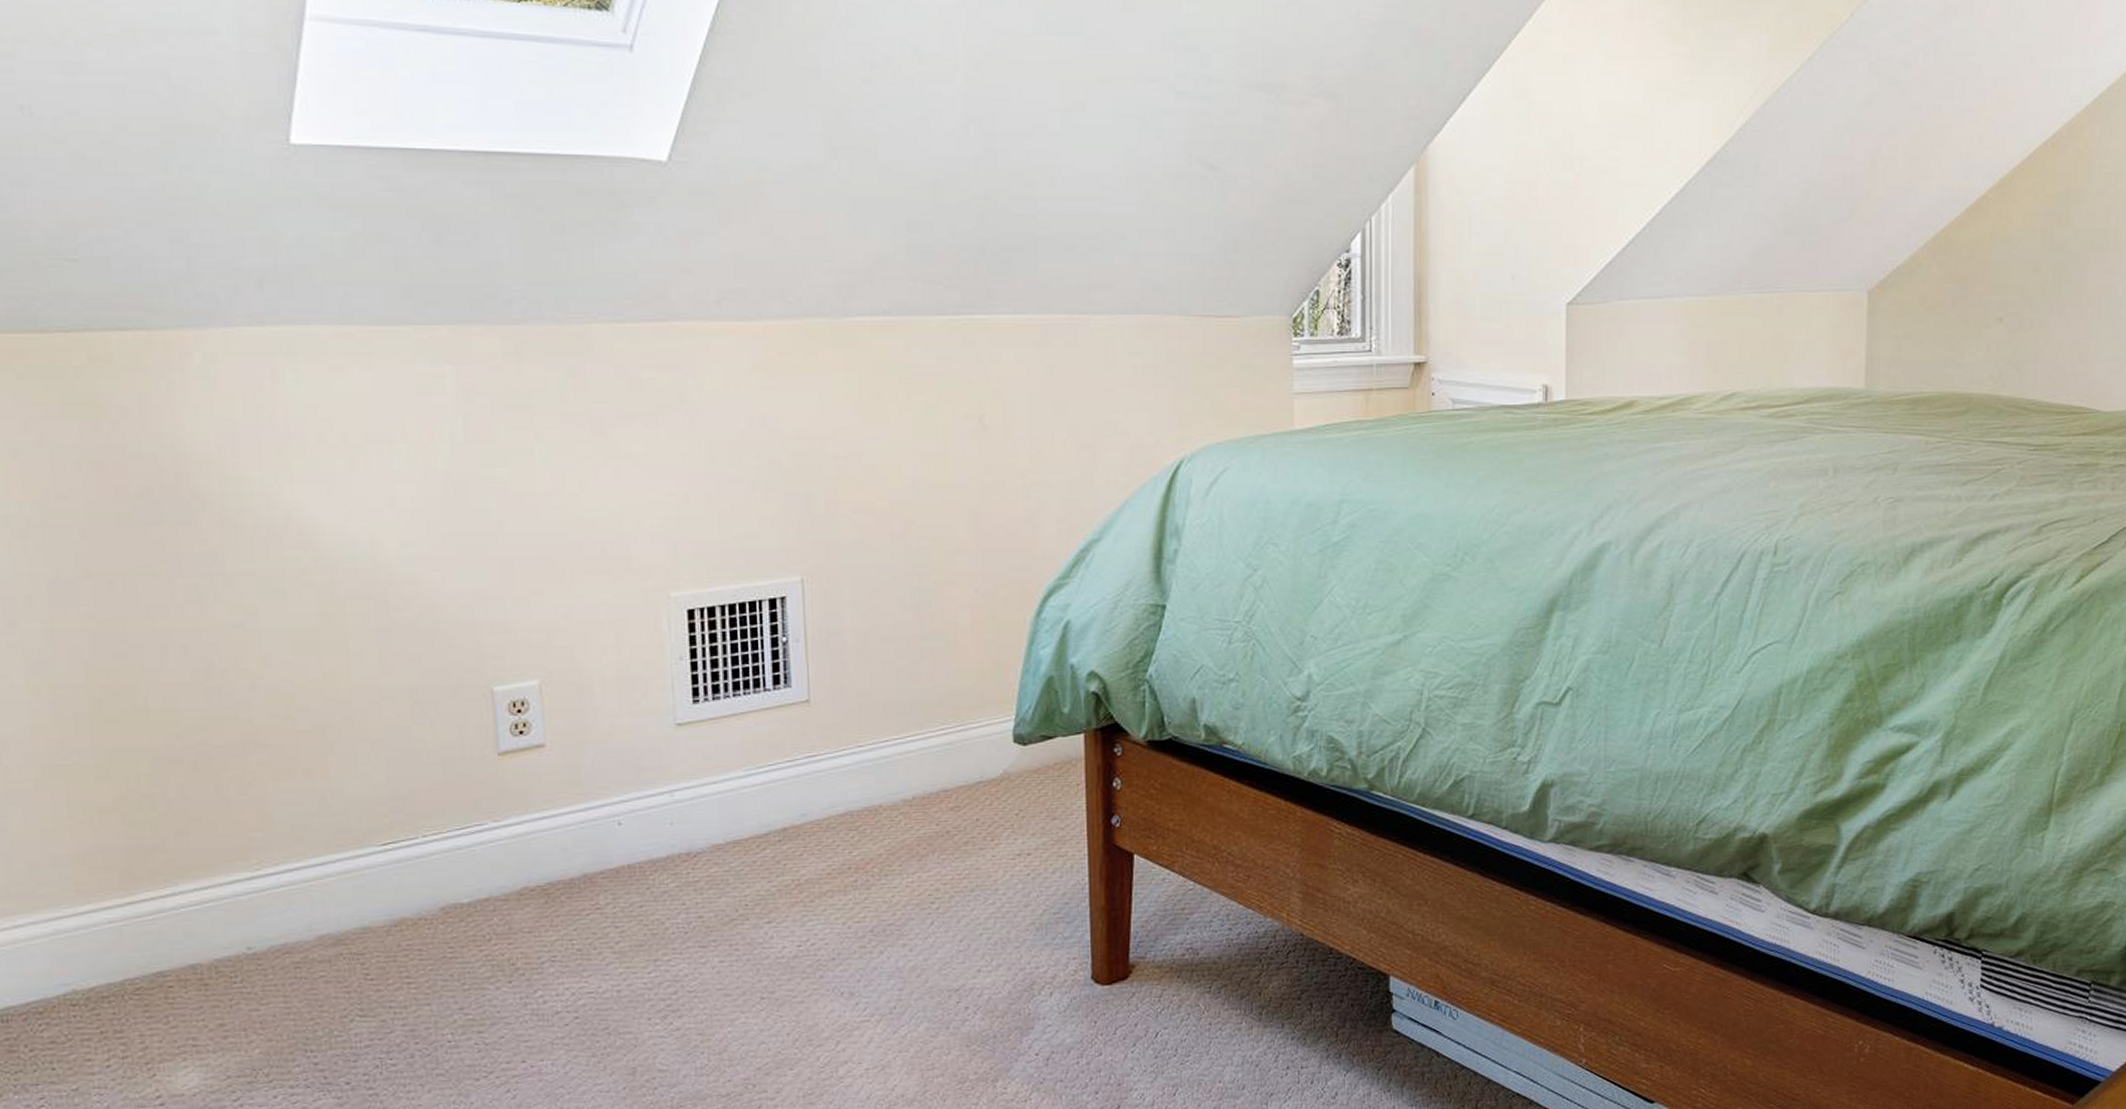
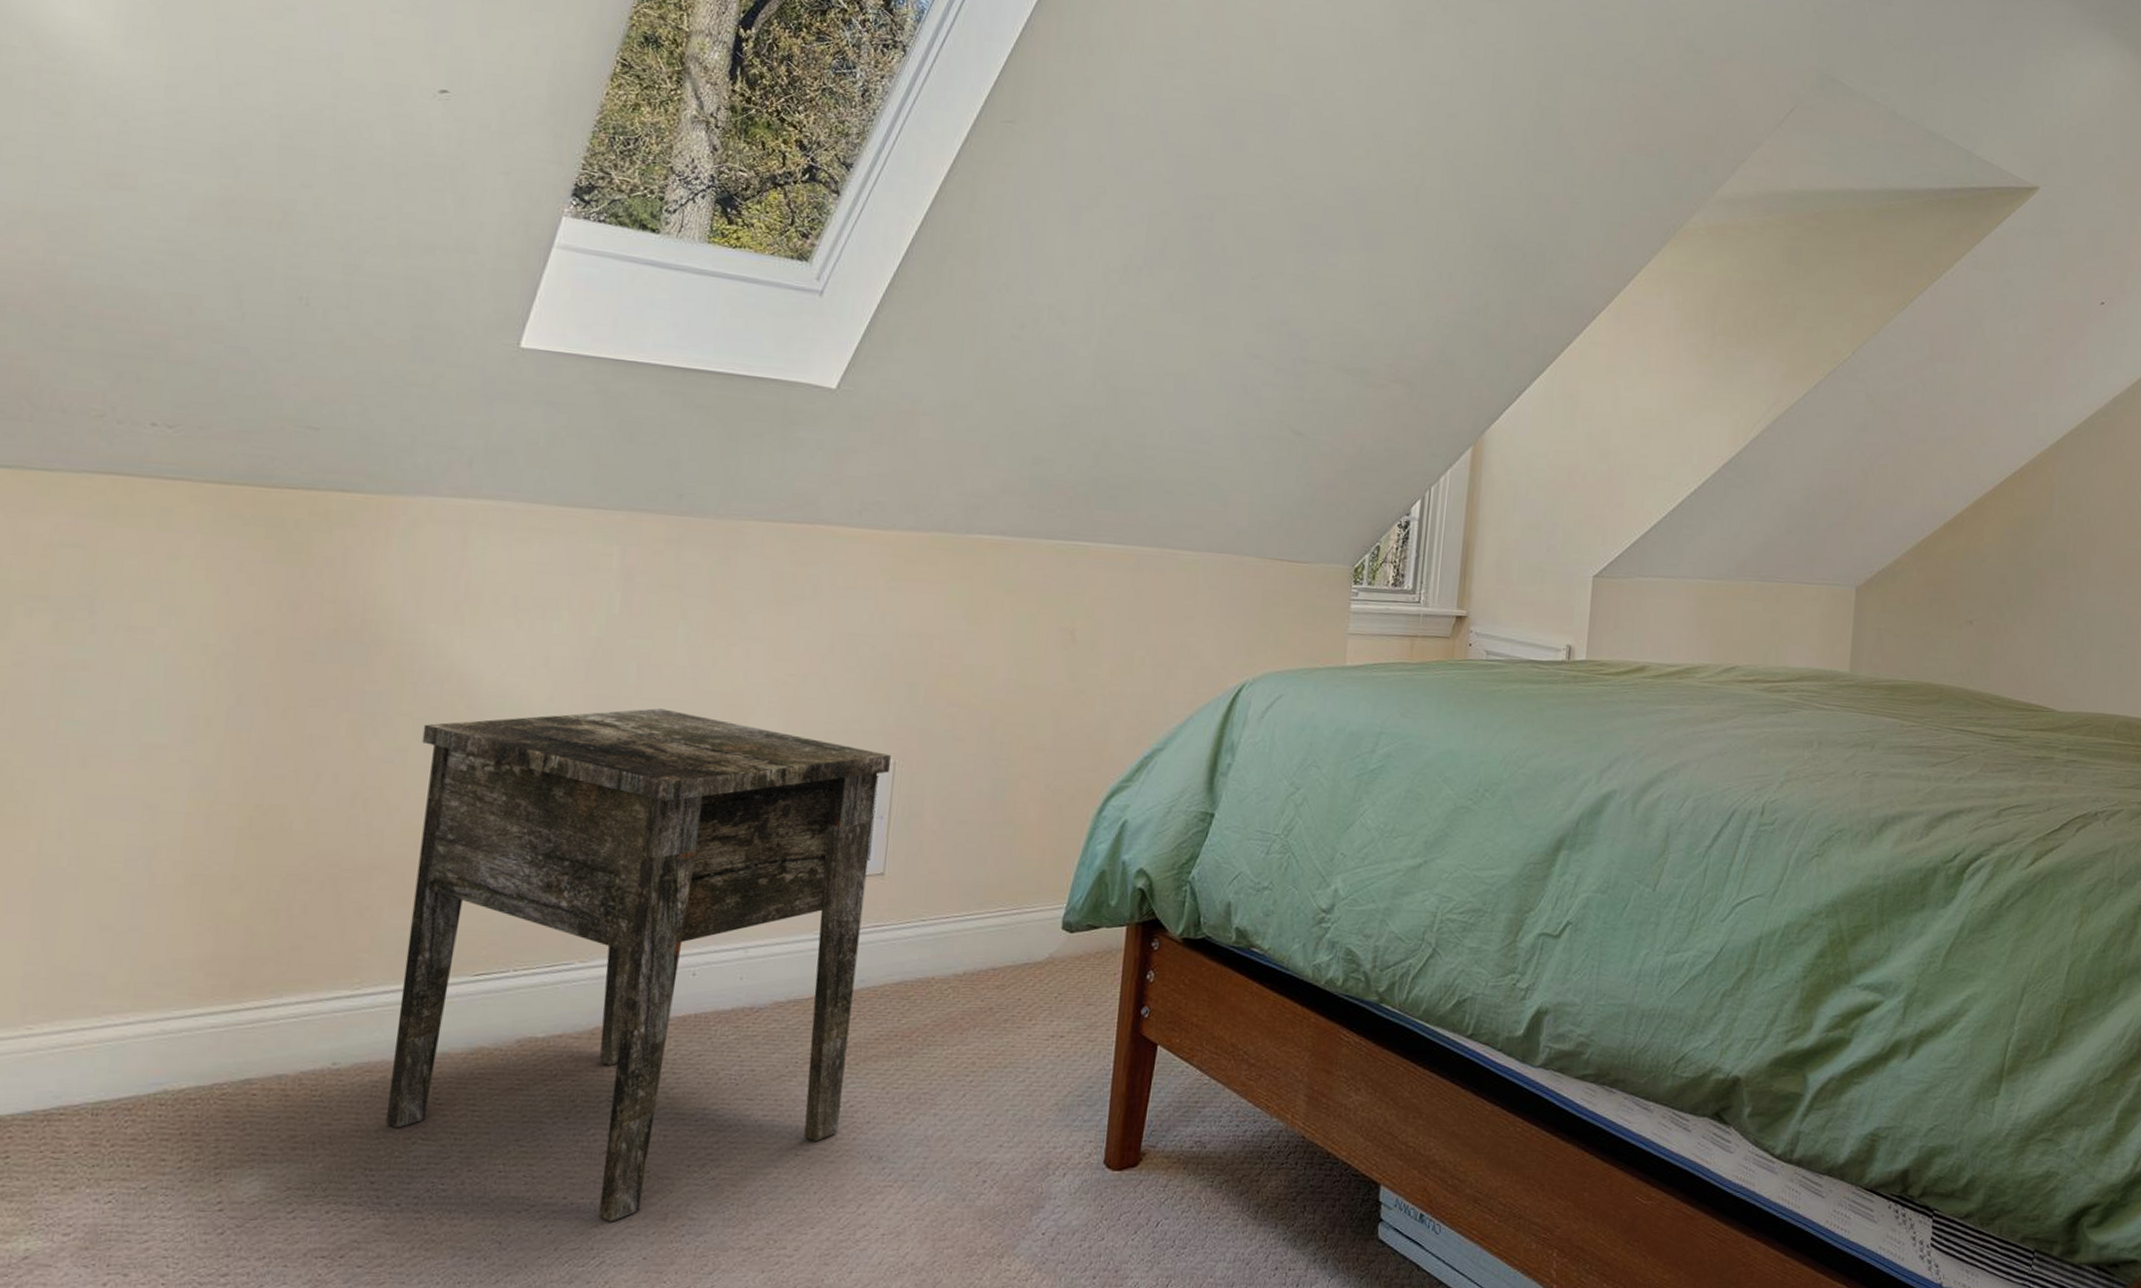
side table: none [270,543,802,1082] -> present [386,708,891,1222]

